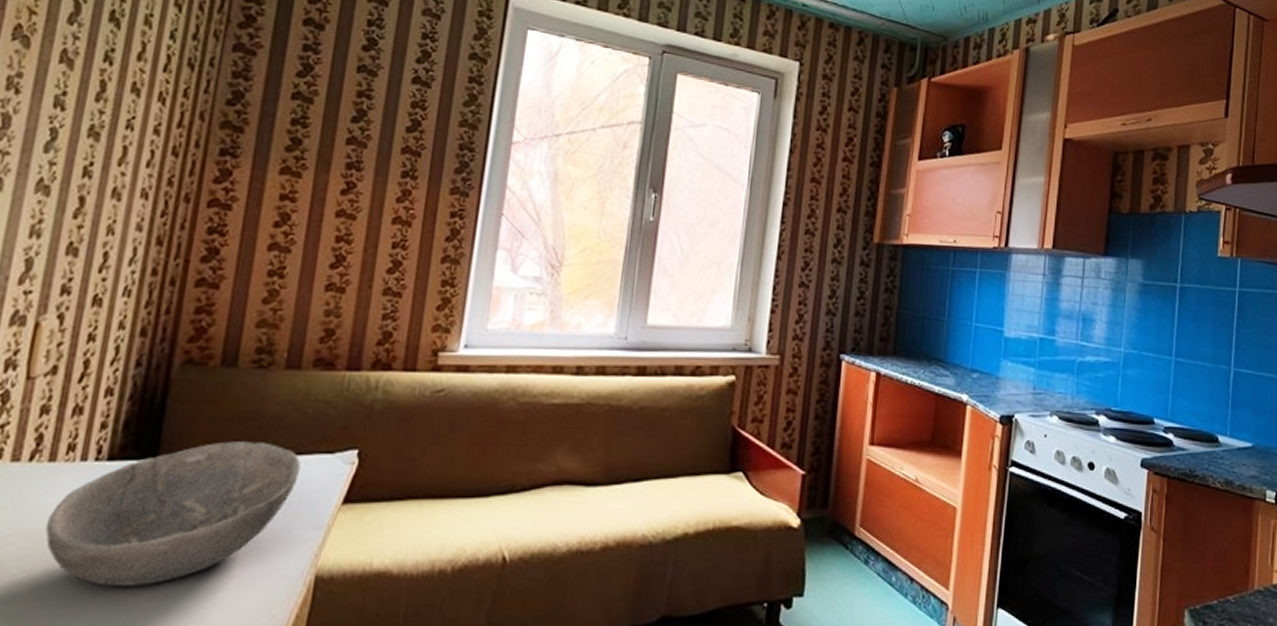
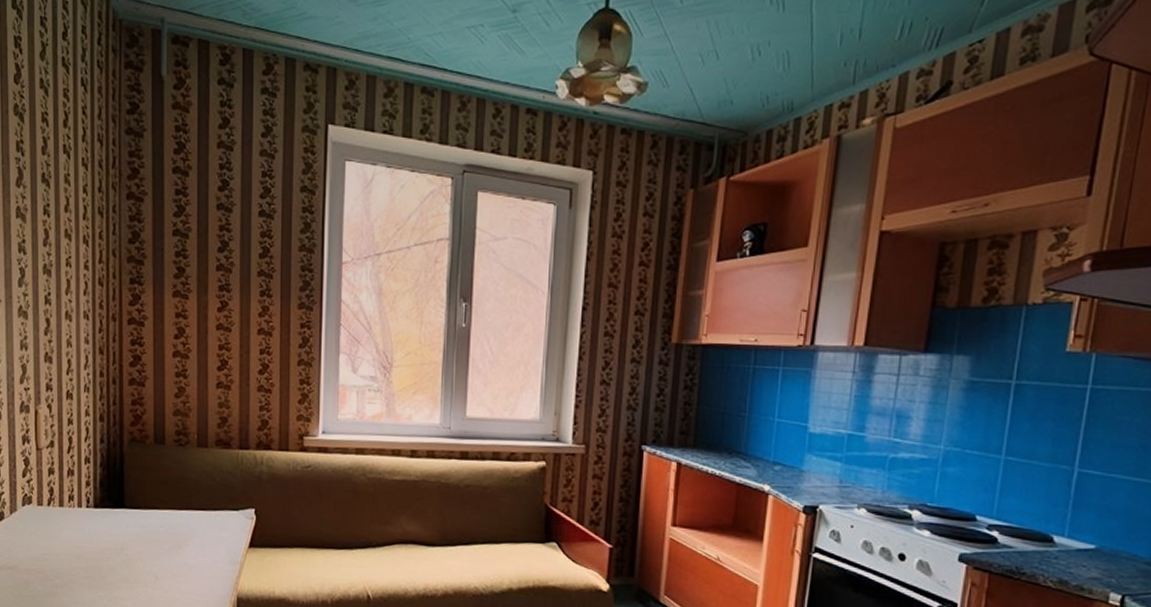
bowl: present [45,441,302,586] -> none [65,498,218,594]

